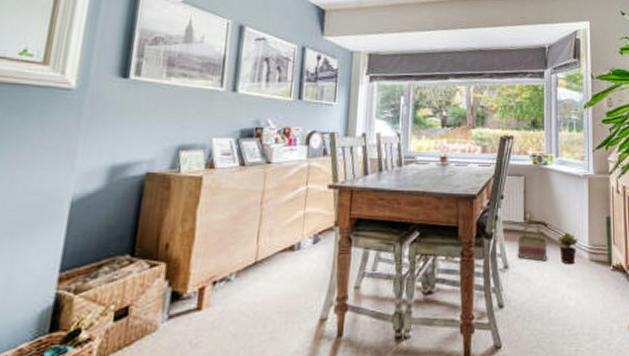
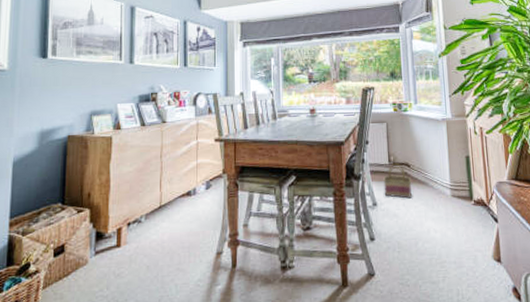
potted plant: present [557,232,578,265] -> none [420,172,440,201]

